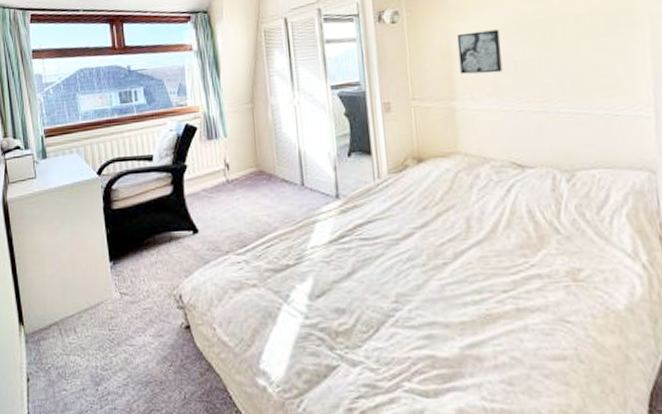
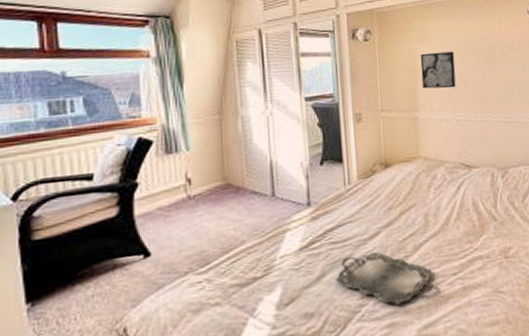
serving tray: none [367,254,478,316] -> present [336,252,433,305]

